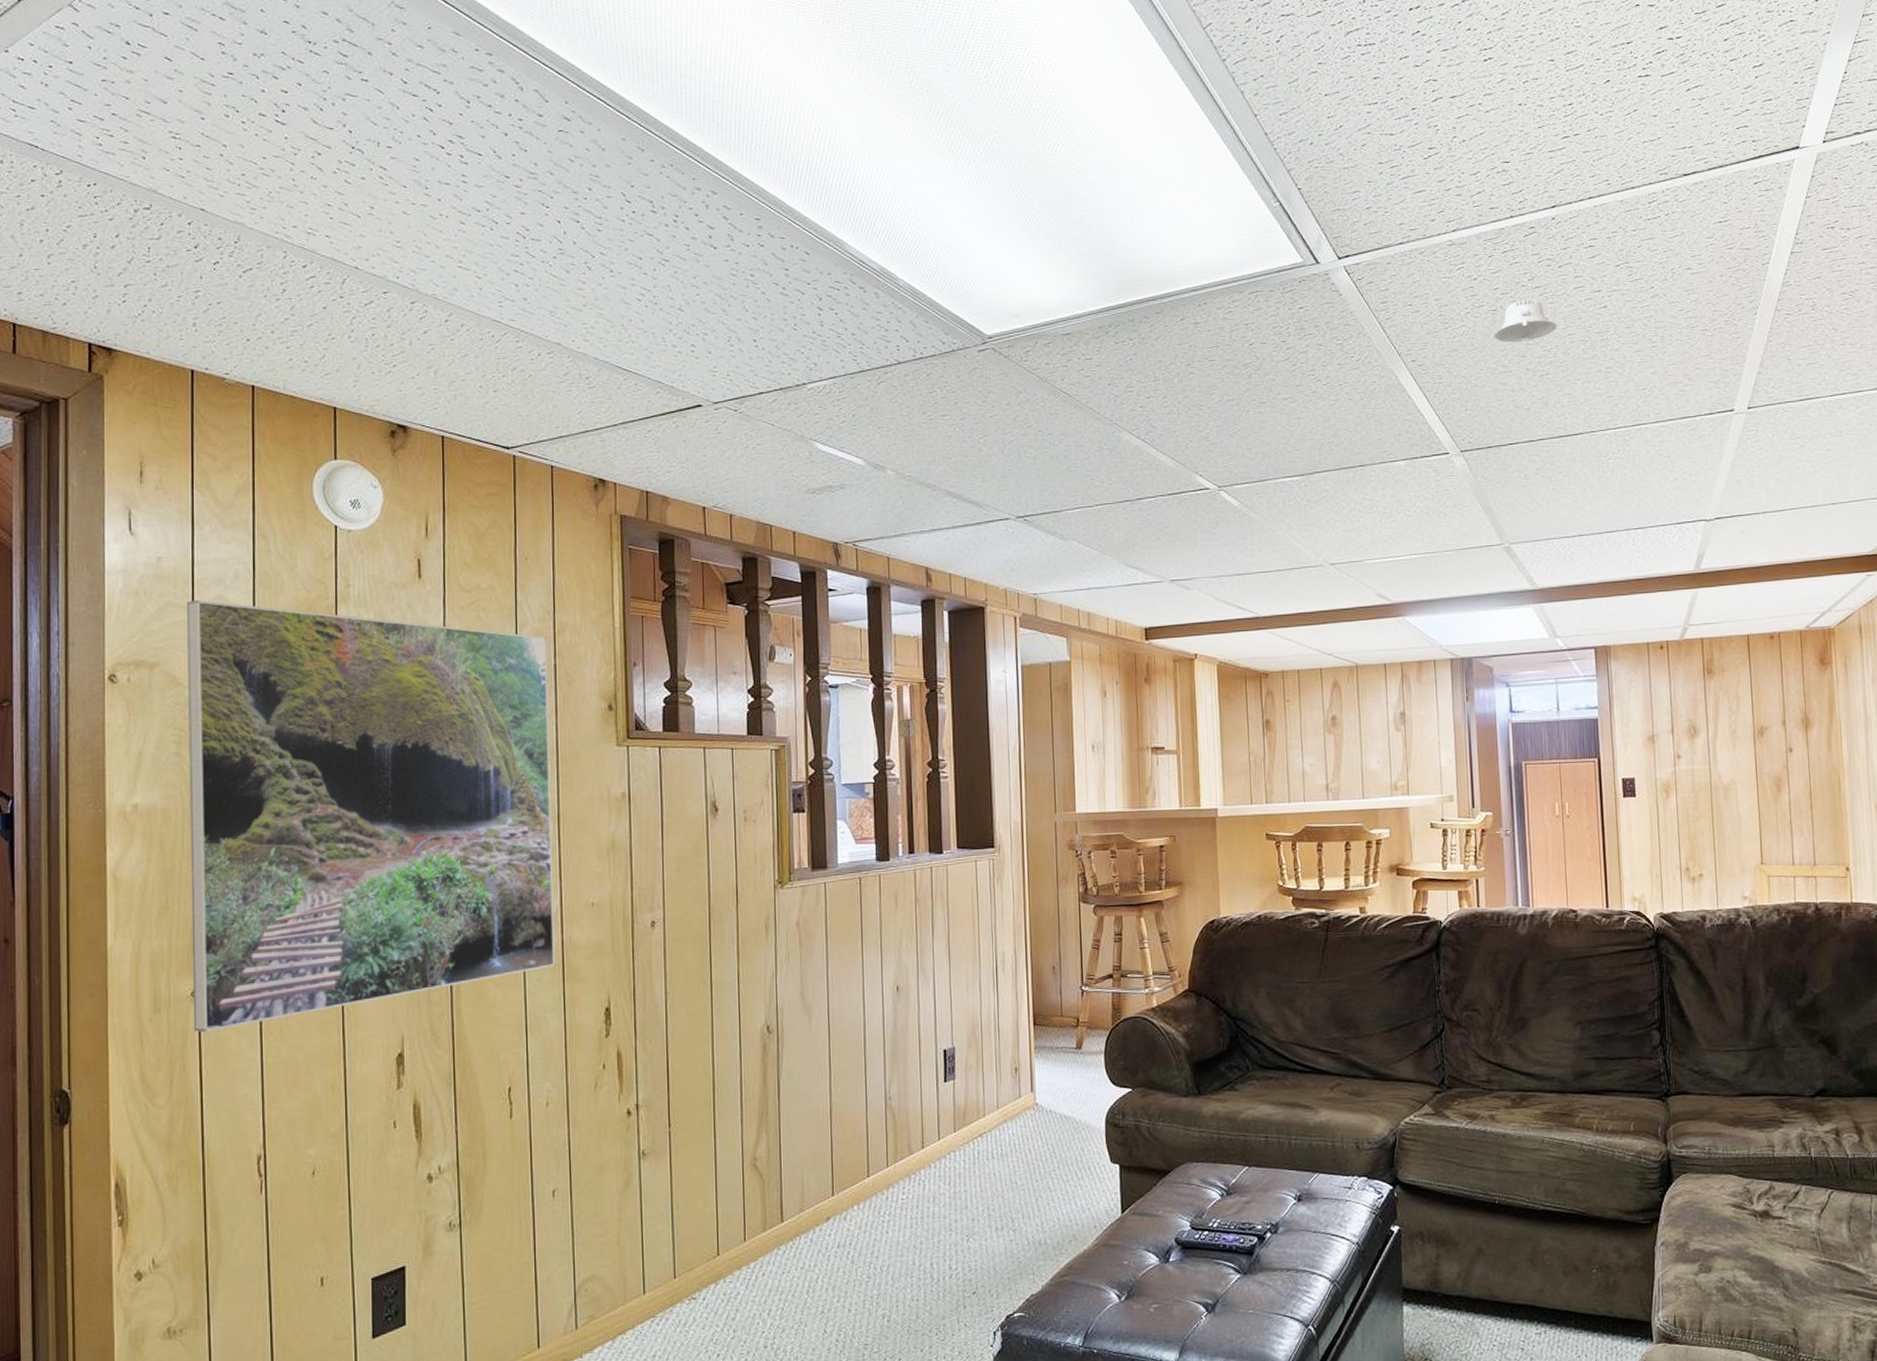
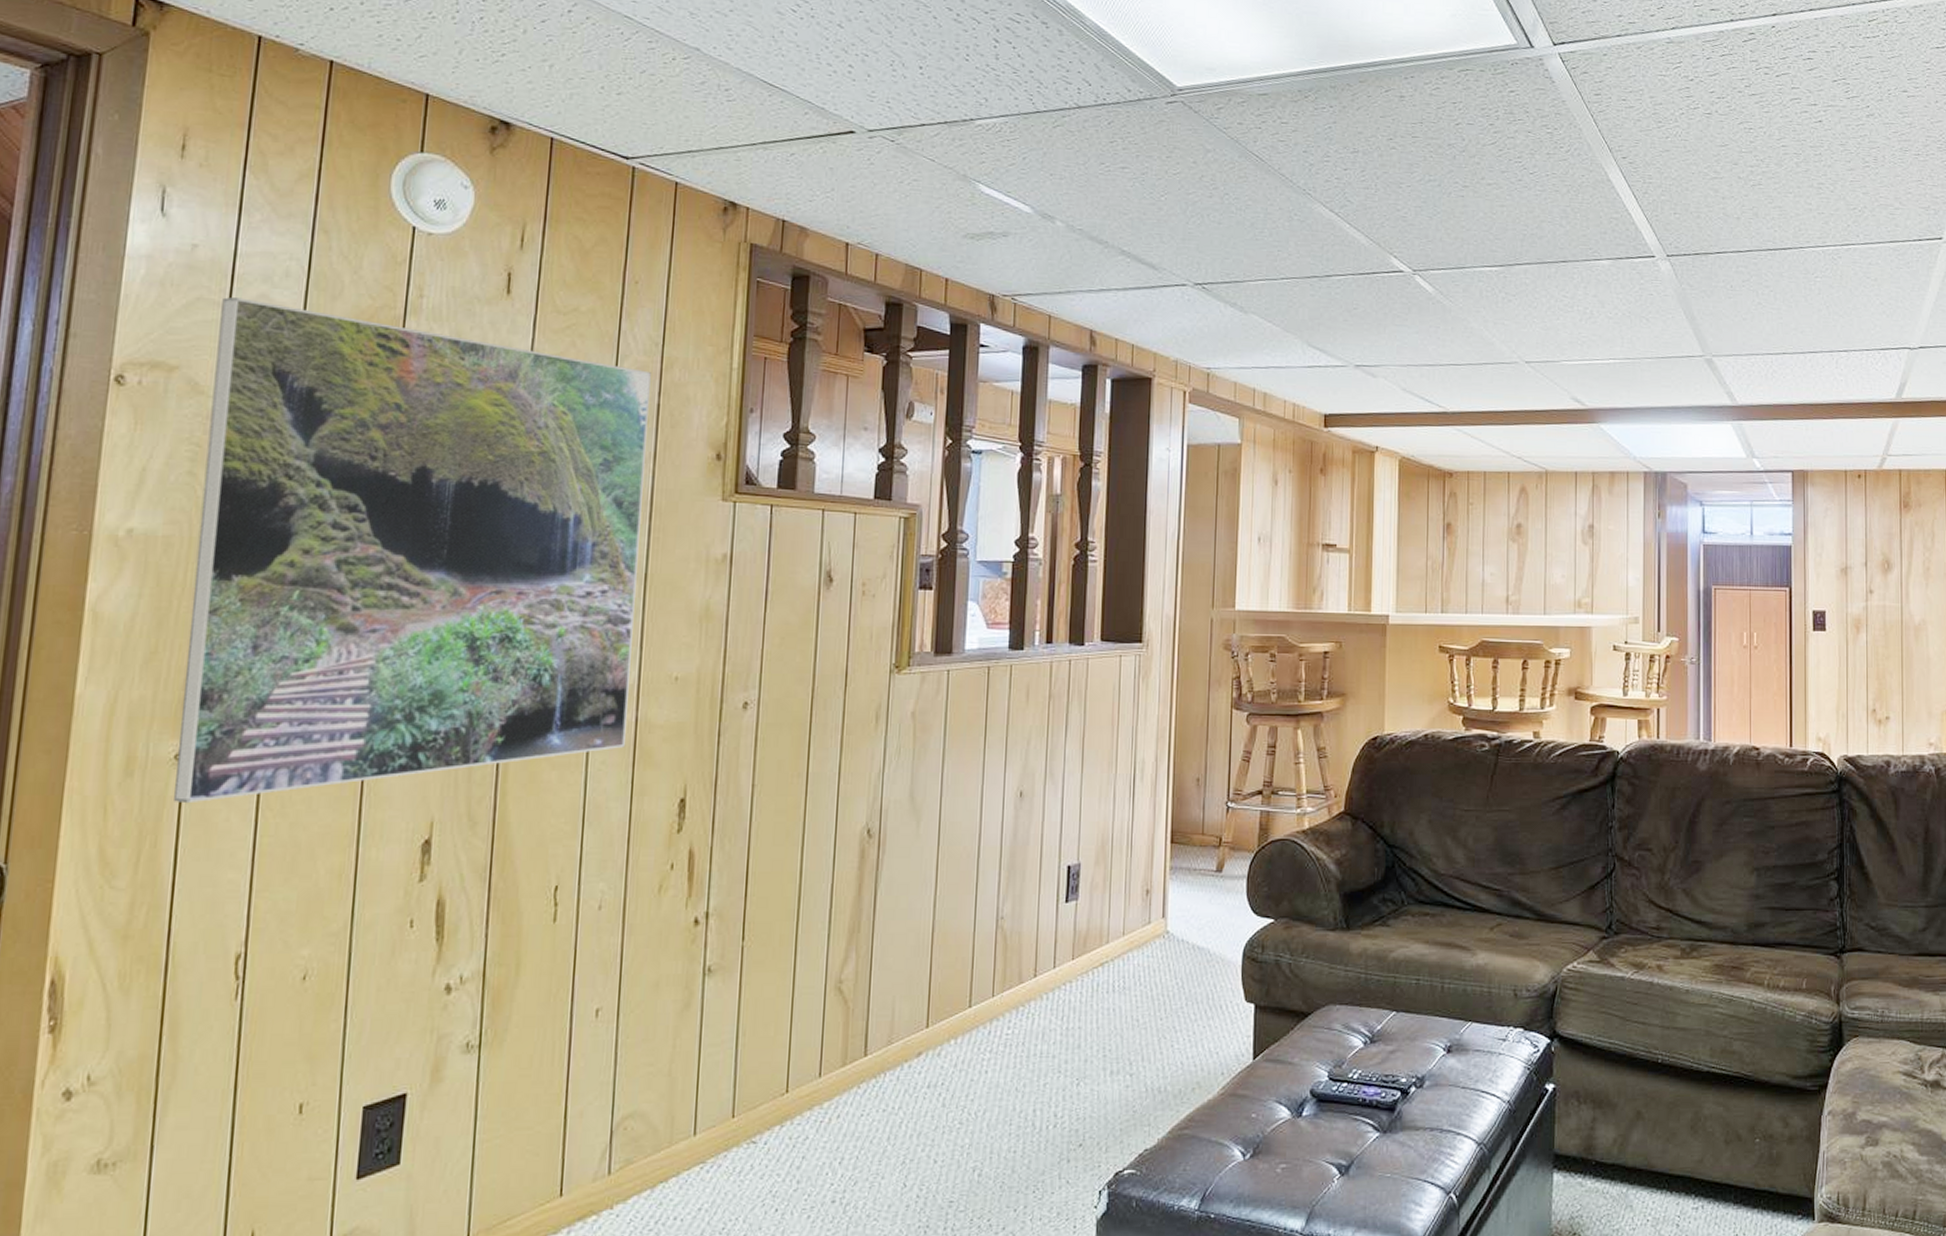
recessed light: present [1494,299,1557,342] -> none [1707,105,1771,149]

